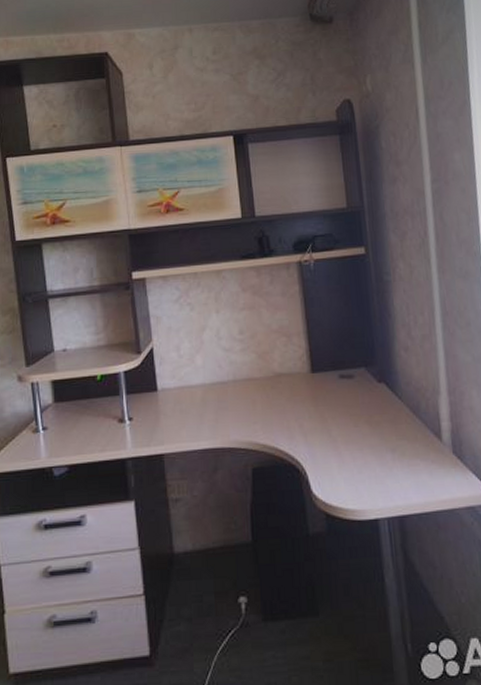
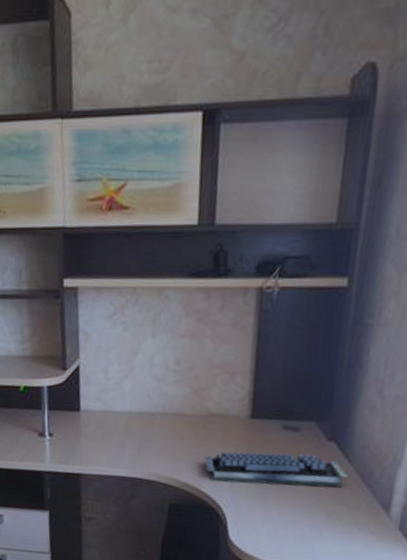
computer keyboard: none [278,397,402,437] -> present [205,451,349,487]

